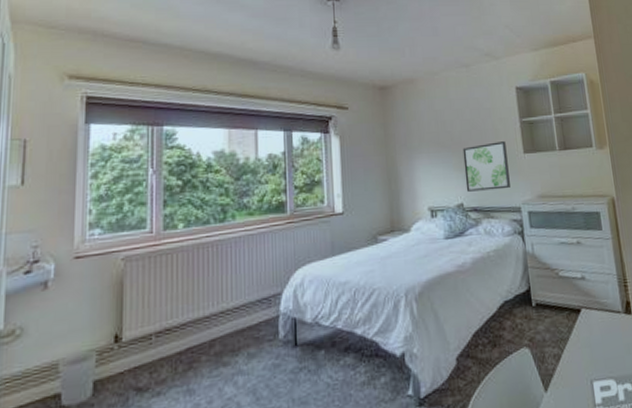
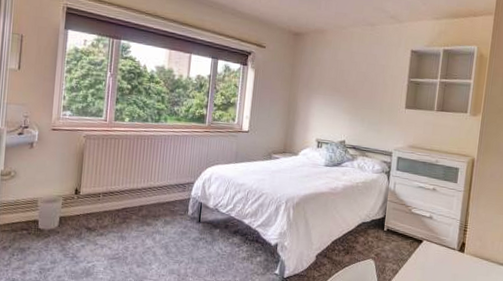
wall art: present [462,141,510,192] -> none [350,95,392,135]

